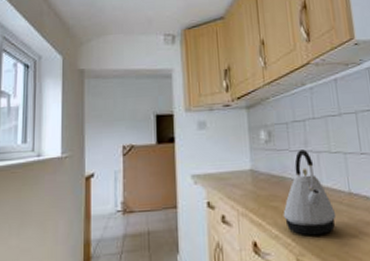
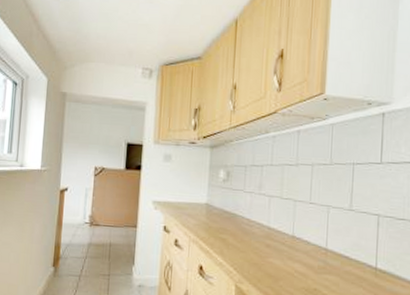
kettle: present [283,149,337,236] -> none [229,192,277,269]

